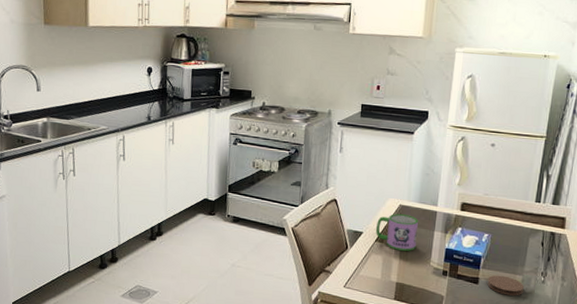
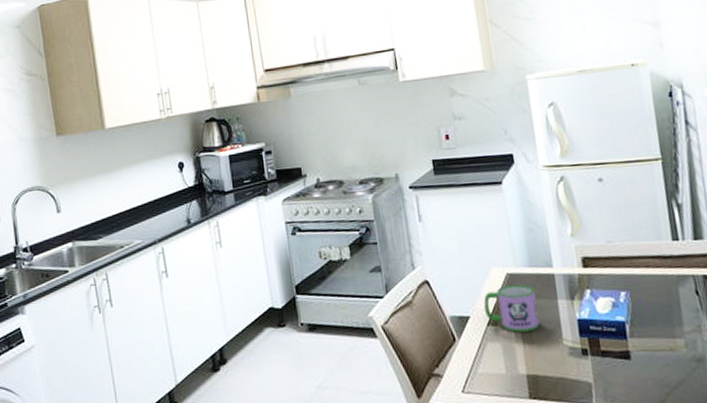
coaster: present [487,275,525,296] -> none [641,342,692,368]

